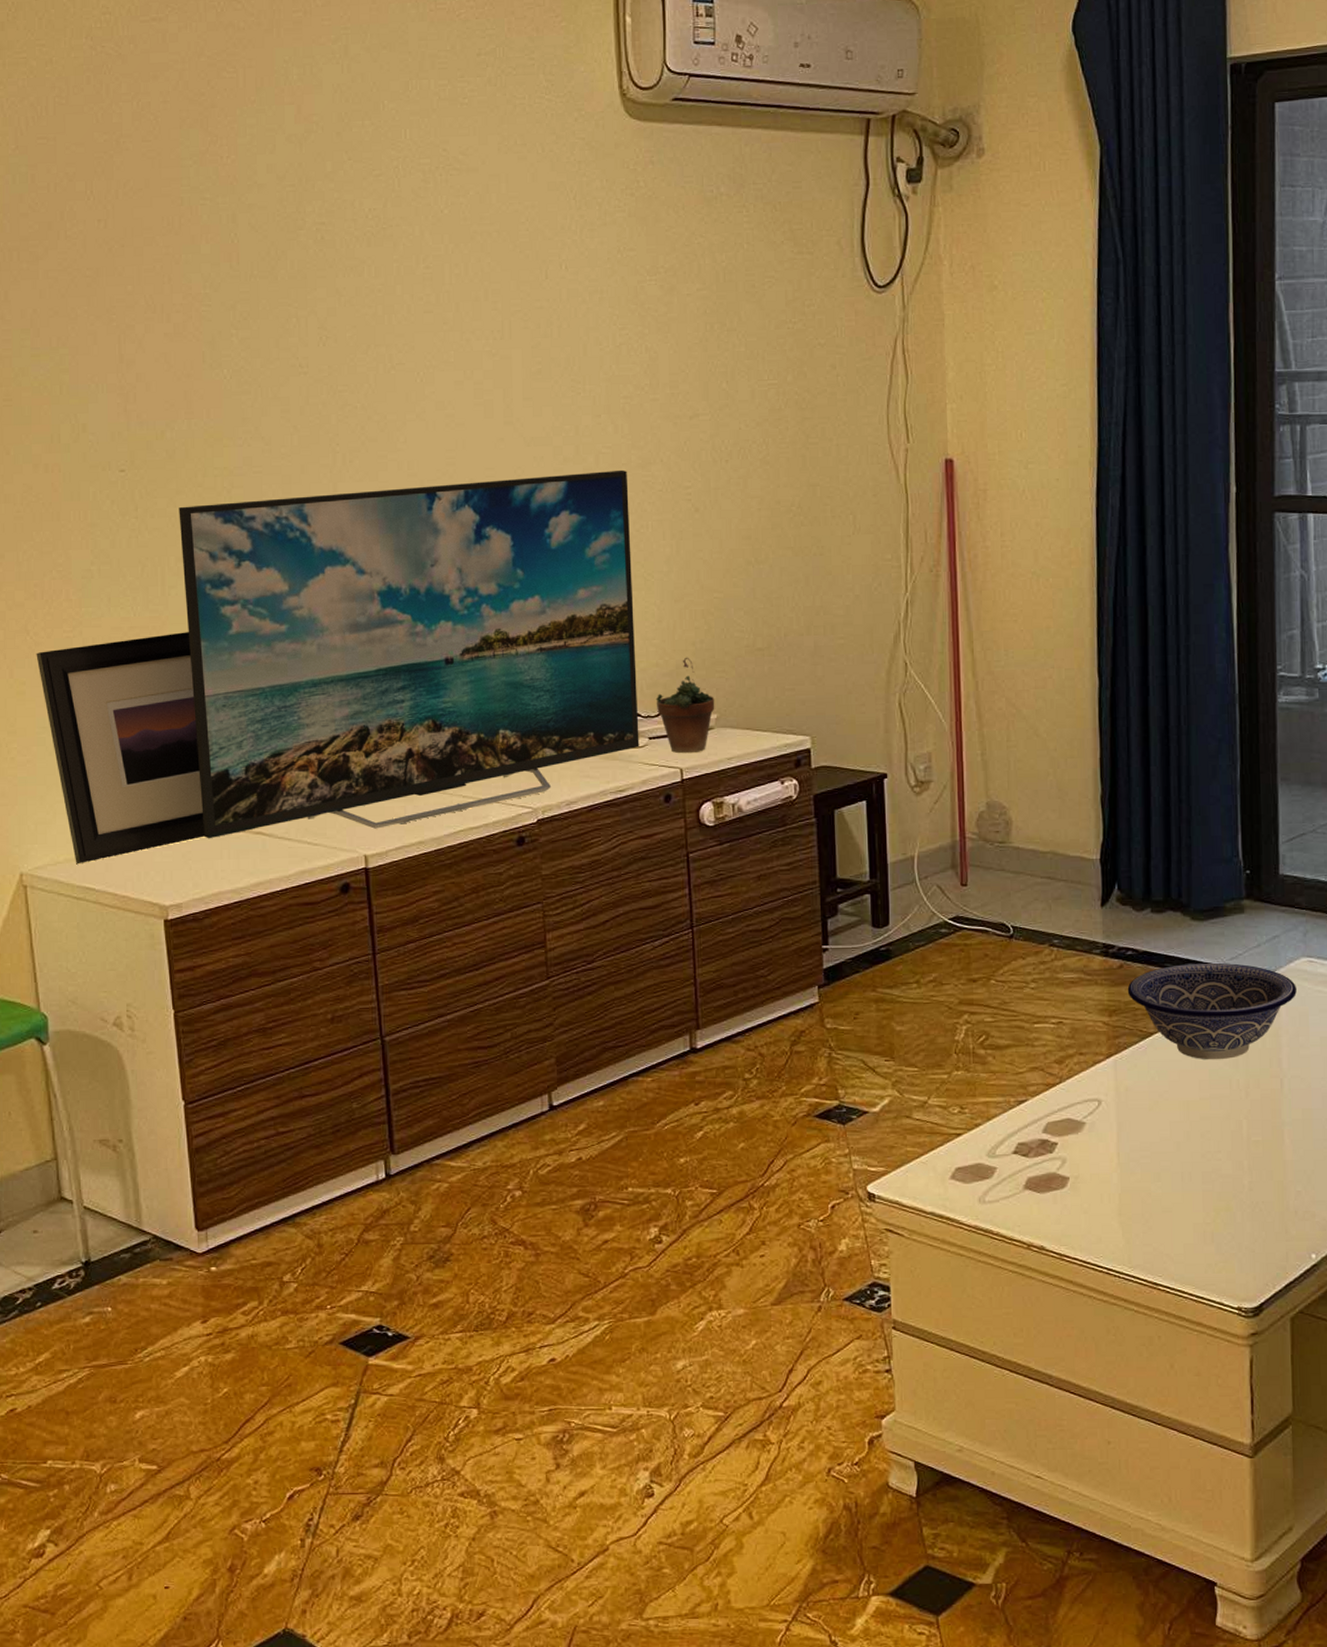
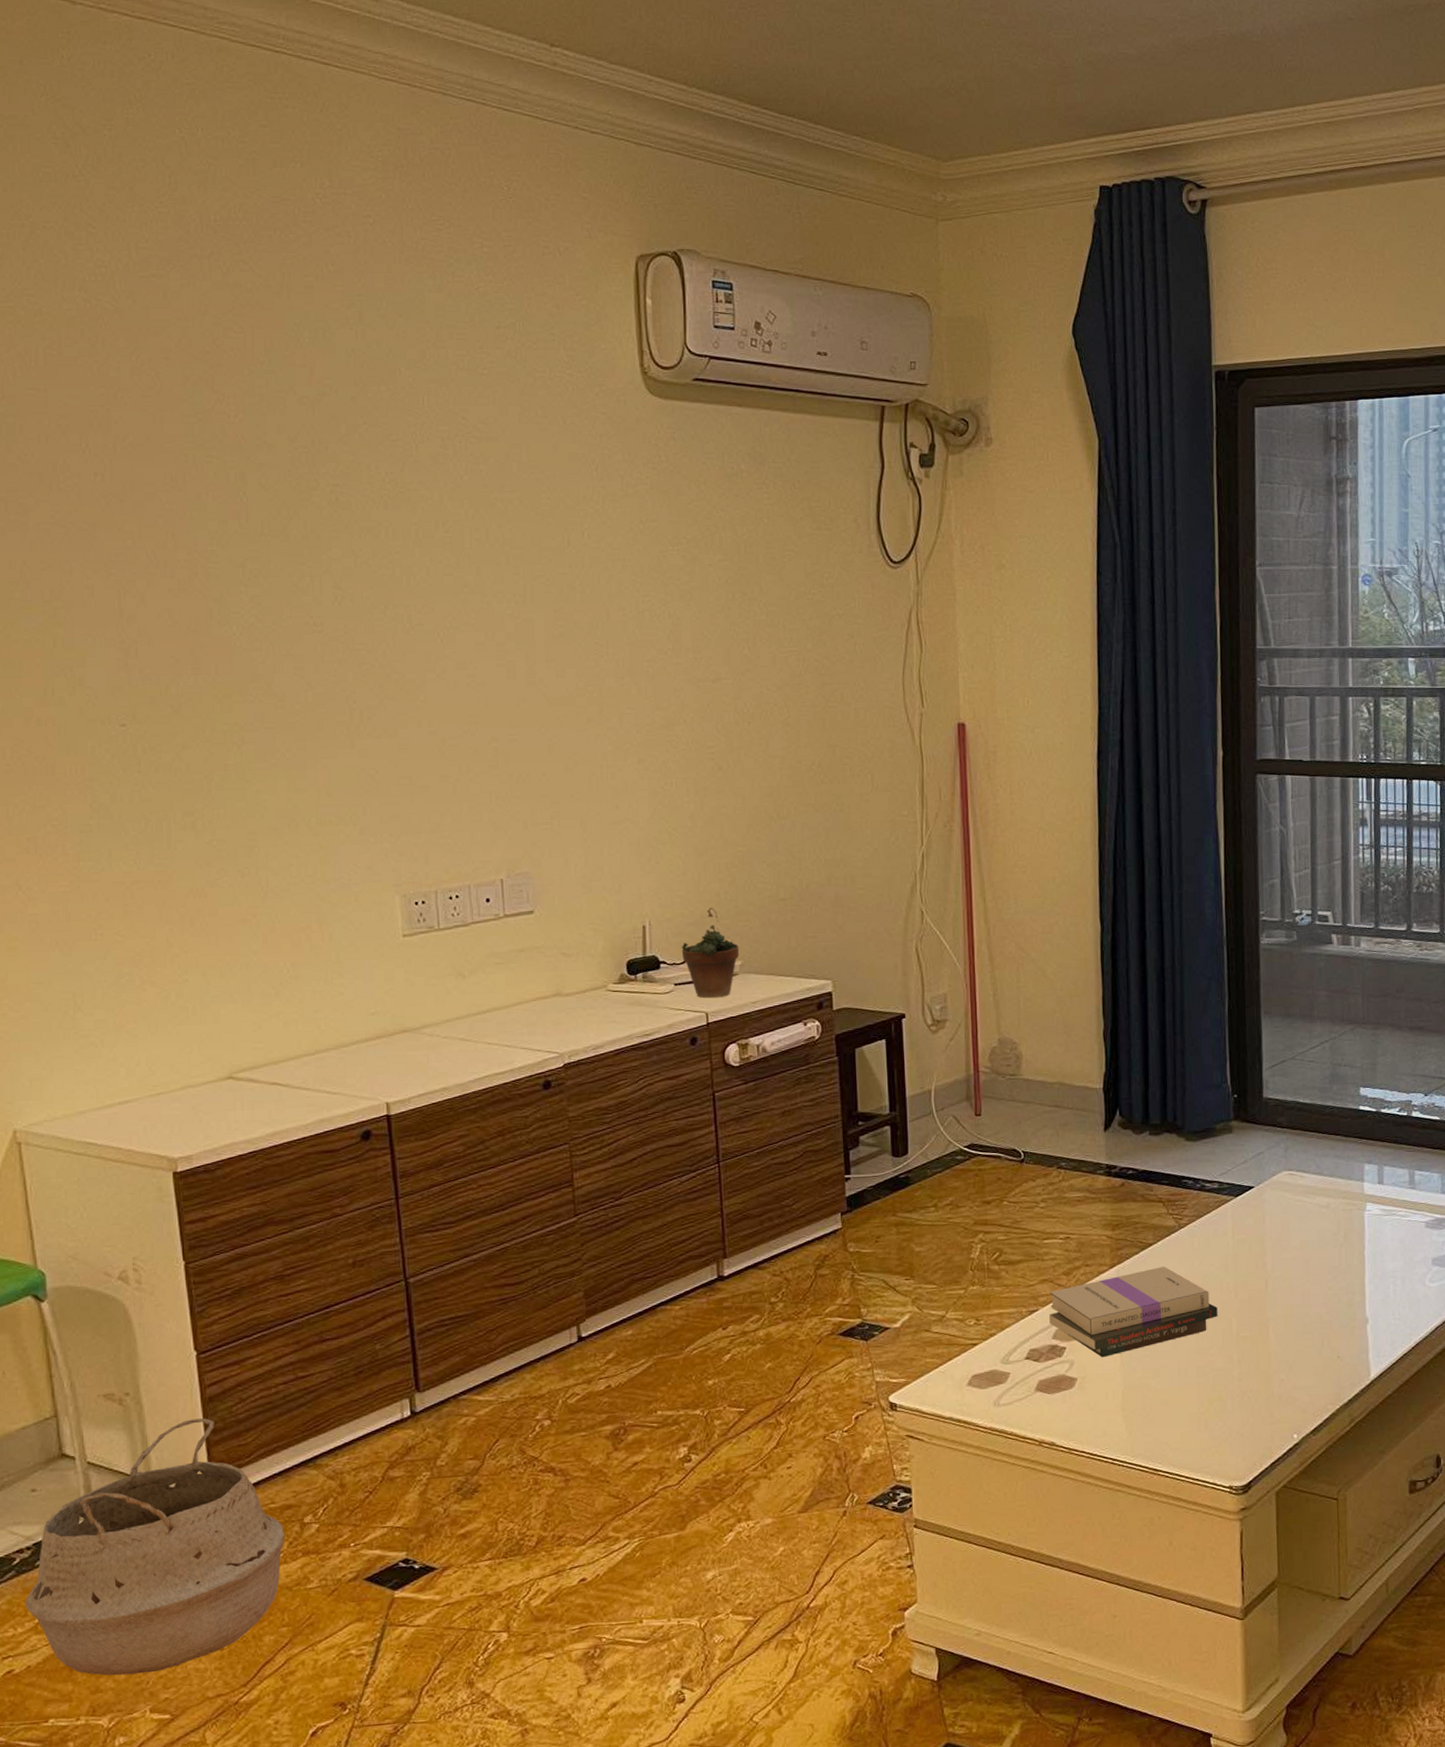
woven basket: none [26,1169,266,1422] -> present [25,1418,285,1676]
picture frame: present [36,632,206,865] -> none [29,886,217,1120]
television: present [179,469,639,839] -> none [185,729,665,1091]
books: none [1040,1059,1227,1157] -> present [1049,1266,1218,1358]
decorative bowl: present [1127,962,1297,1060] -> none [1128,1178,1279,1266]

